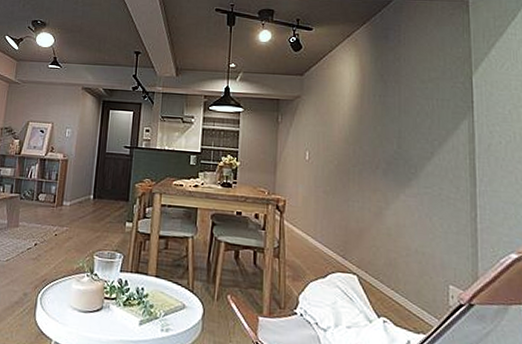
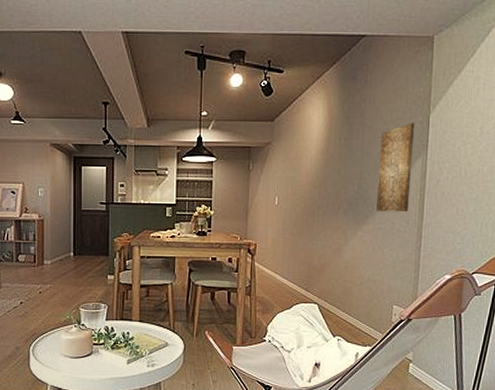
wall art: none [420,82,457,177] -> present [376,122,415,212]

